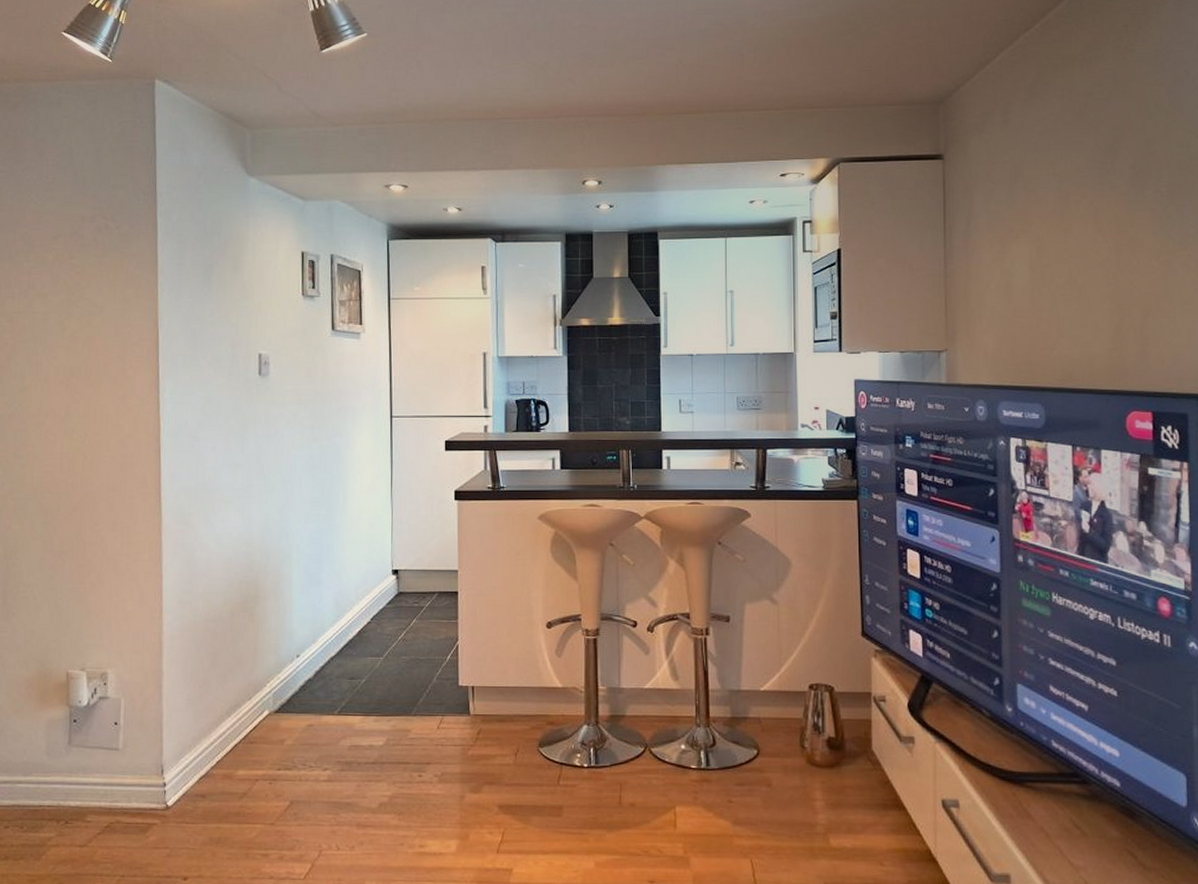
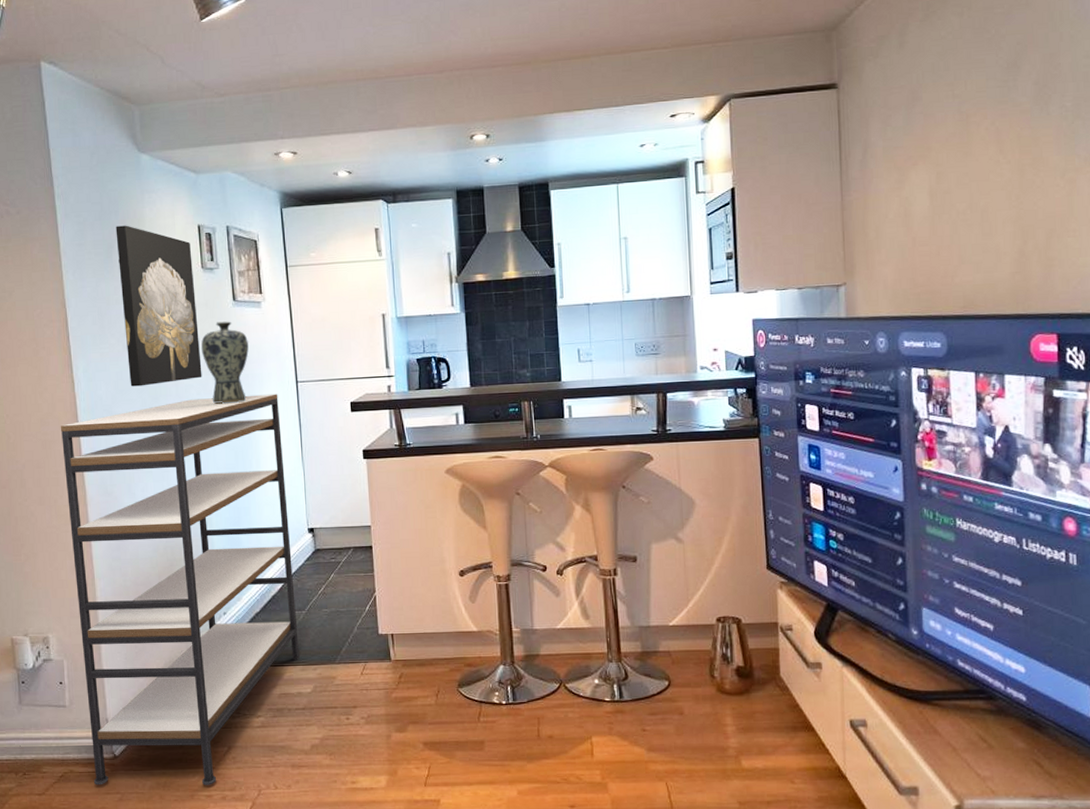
shelving unit: none [140,427,374,843] -> present [60,394,300,786]
wall art: none [216,247,294,412] -> present [115,225,202,387]
vase: none [295,350,344,435] -> present [201,321,249,404]

